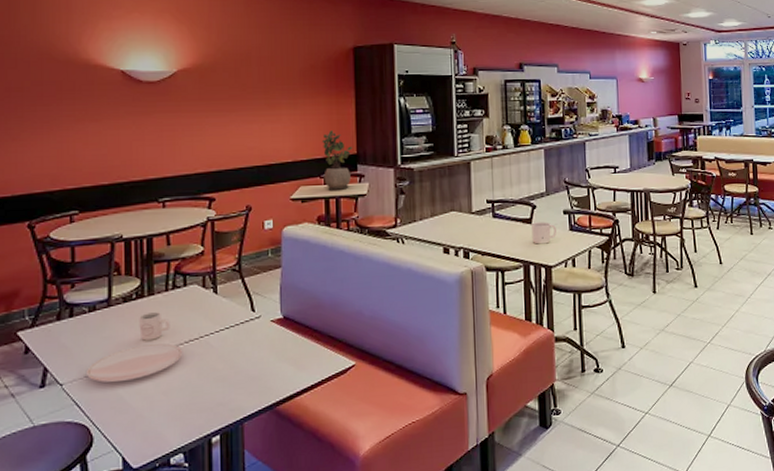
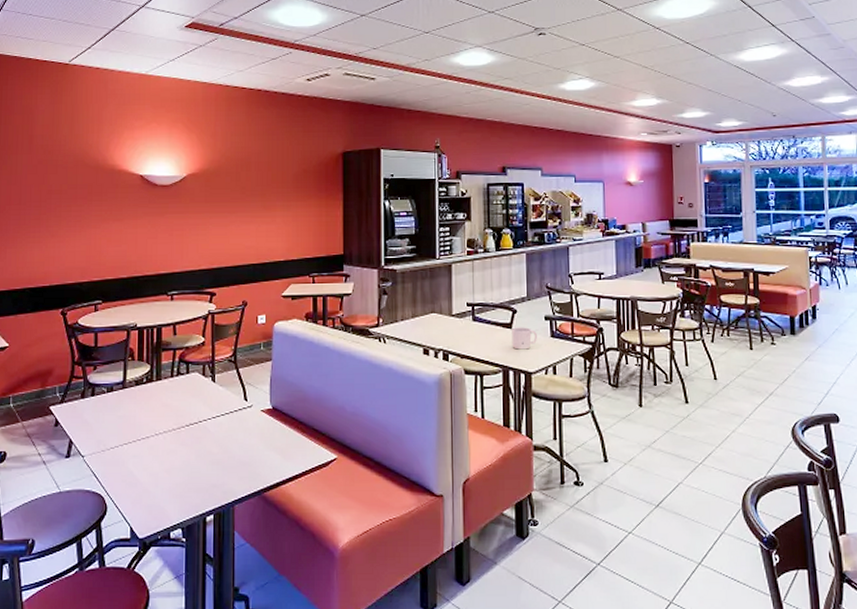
plate: present [87,343,183,383] -> none [104,424,184,458]
mug: present [139,312,170,341] -> none [148,396,174,422]
potted plant: present [321,130,352,192] -> none [311,232,339,290]

